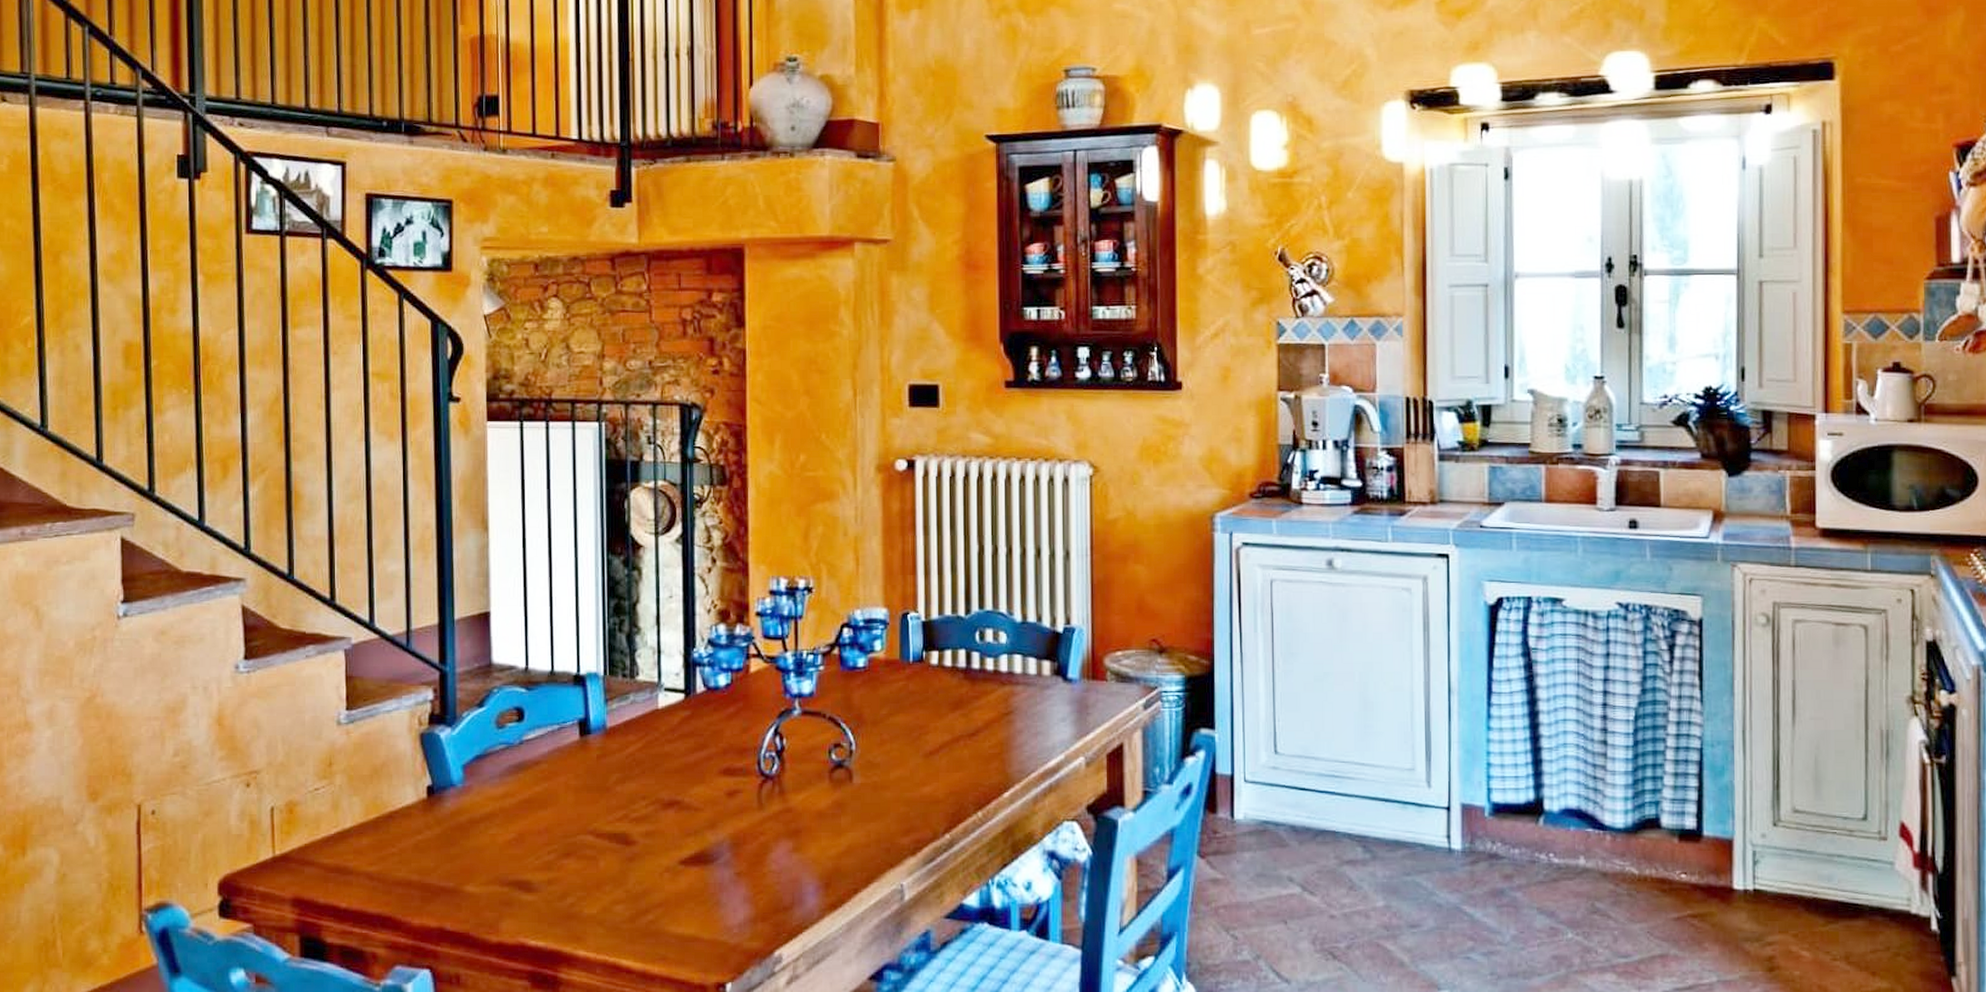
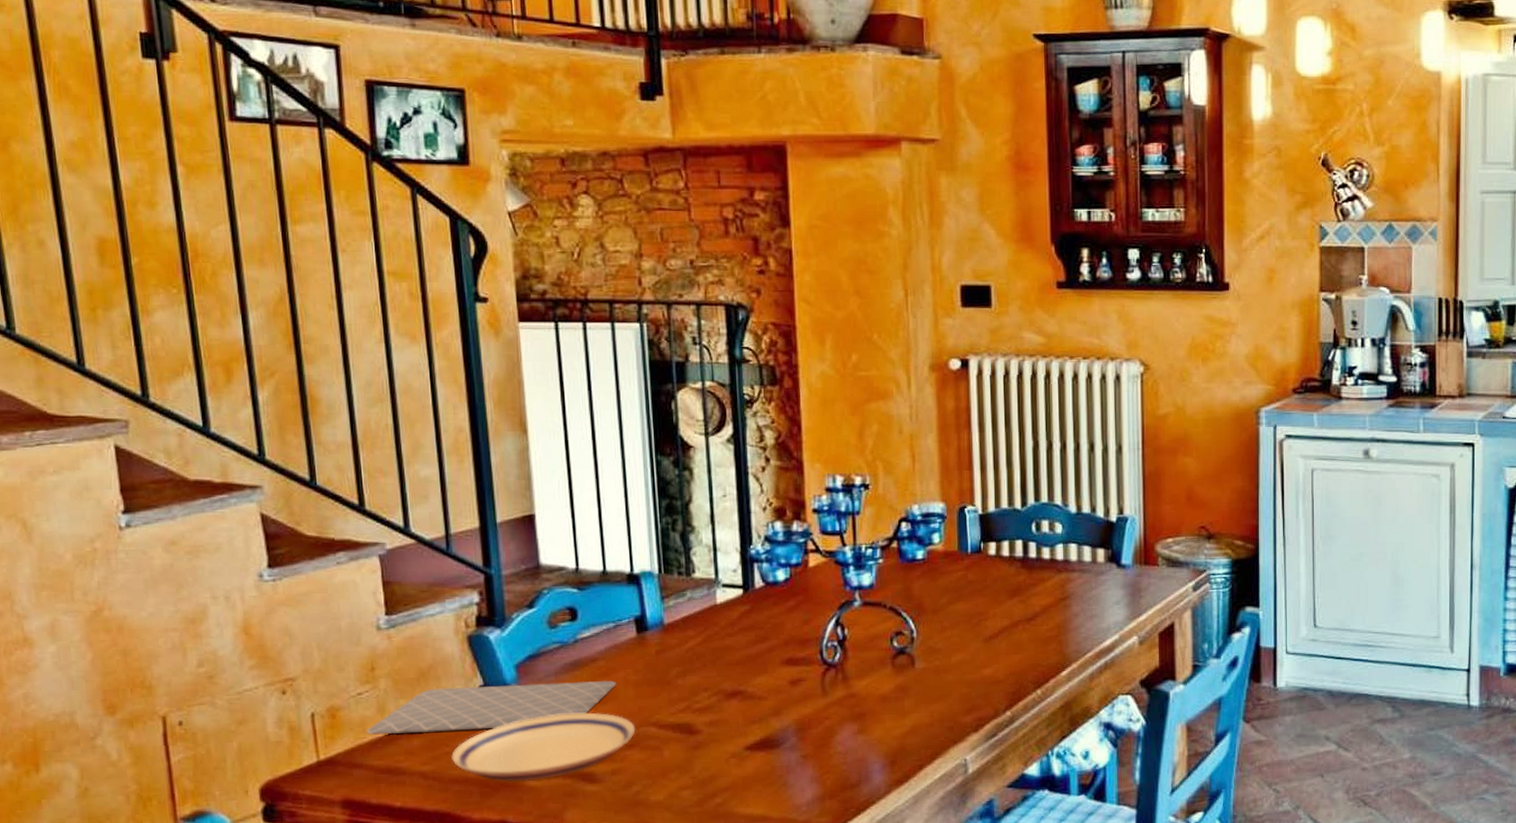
placemat: none [319,785,557,831] -> present [366,681,616,735]
plate: none [397,817,573,888] -> present [451,712,636,783]

